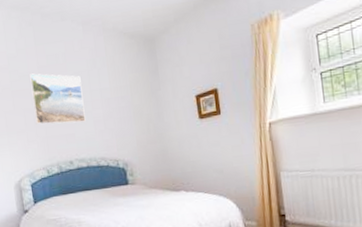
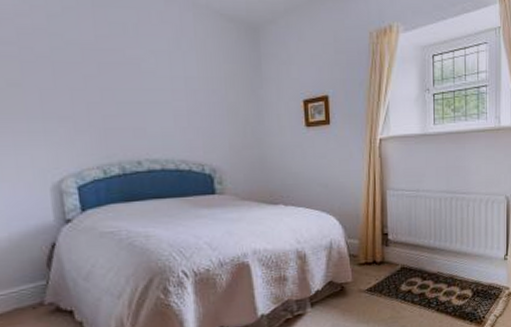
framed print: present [30,73,86,125] -> none [82,43,163,116]

